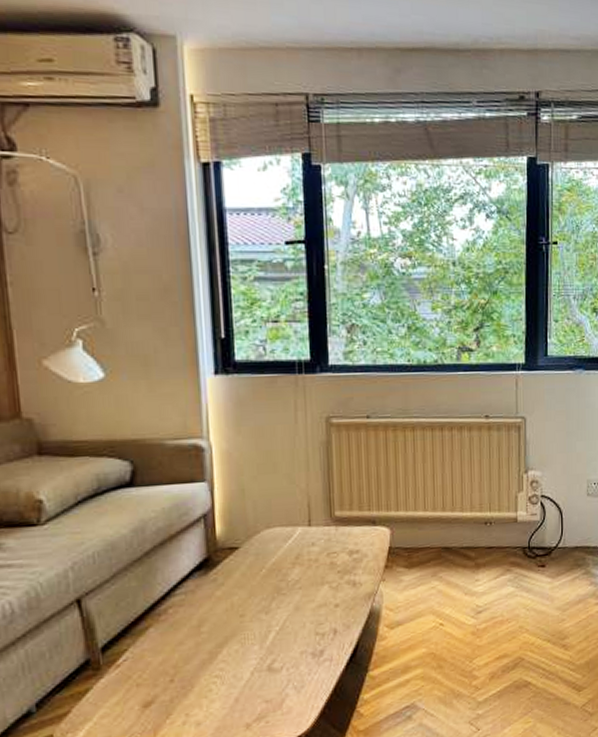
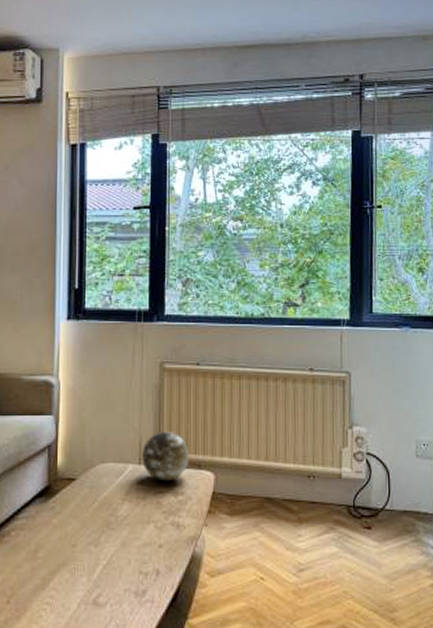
decorative orb: none [311,490,364,542] -> present [142,432,190,482]

